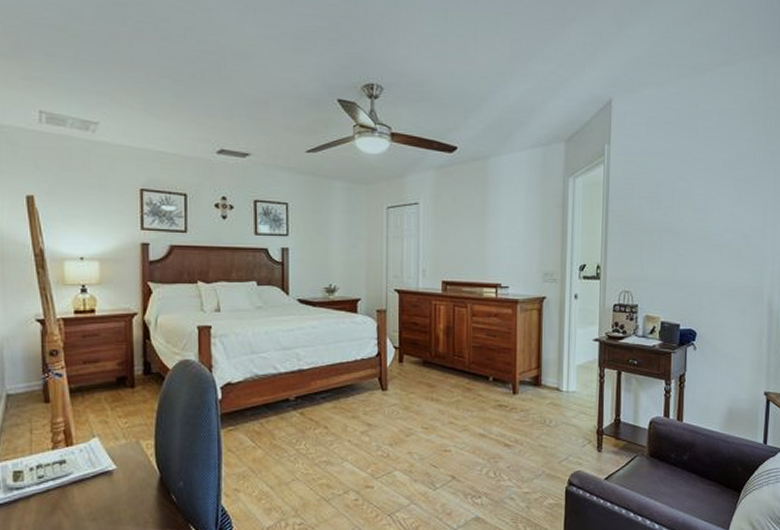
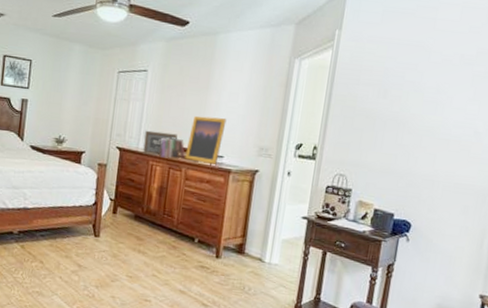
picture frame: none [424,268,458,294] -> present [143,130,178,156]
books: none [440,272,470,296] -> present [159,137,186,160]
picture frame: none [469,246,508,297] -> present [185,115,227,166]

